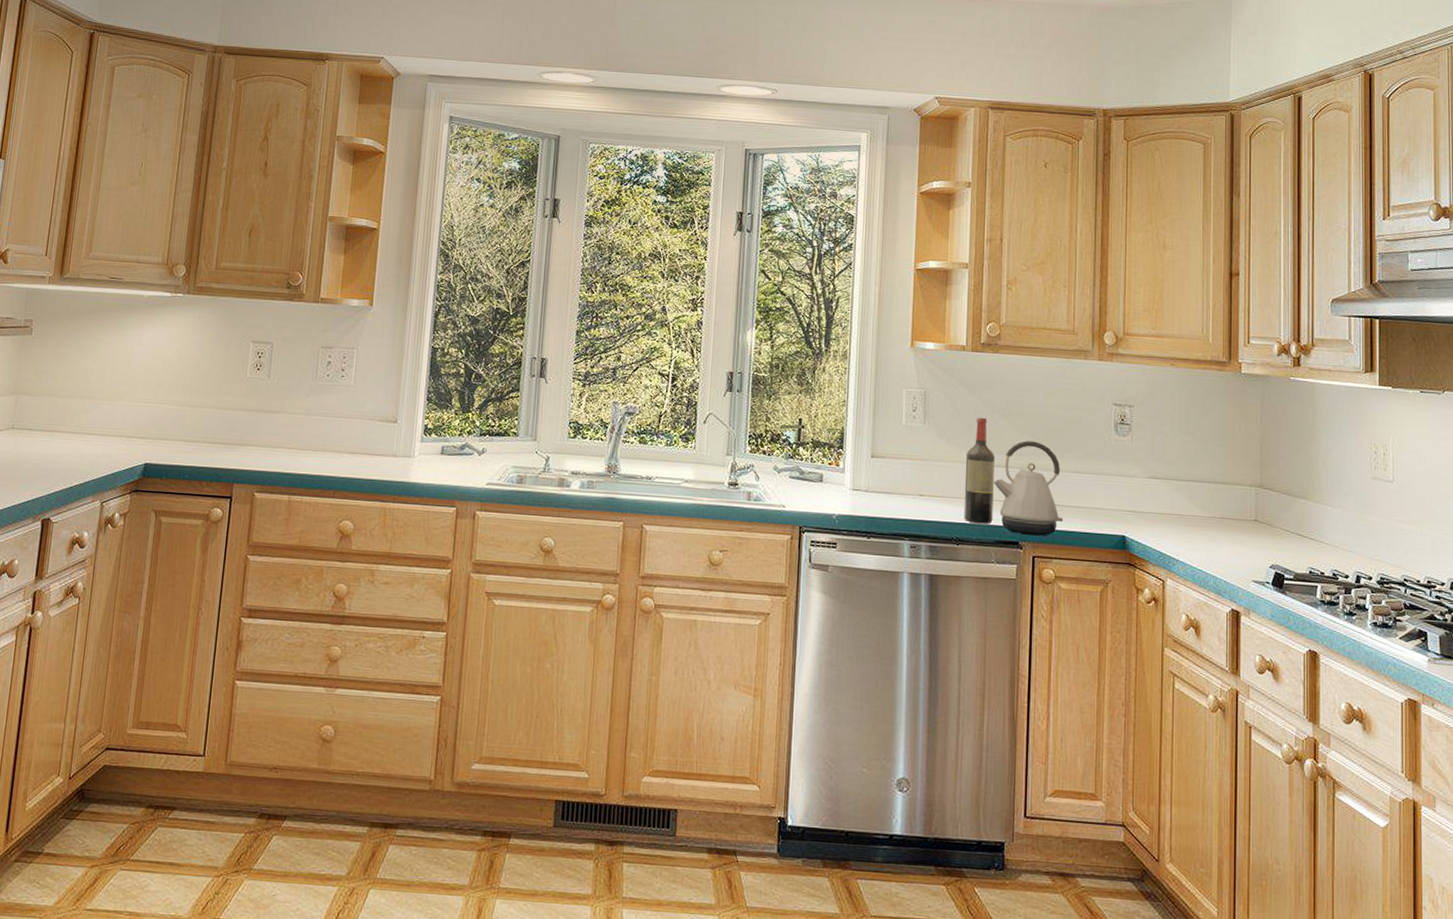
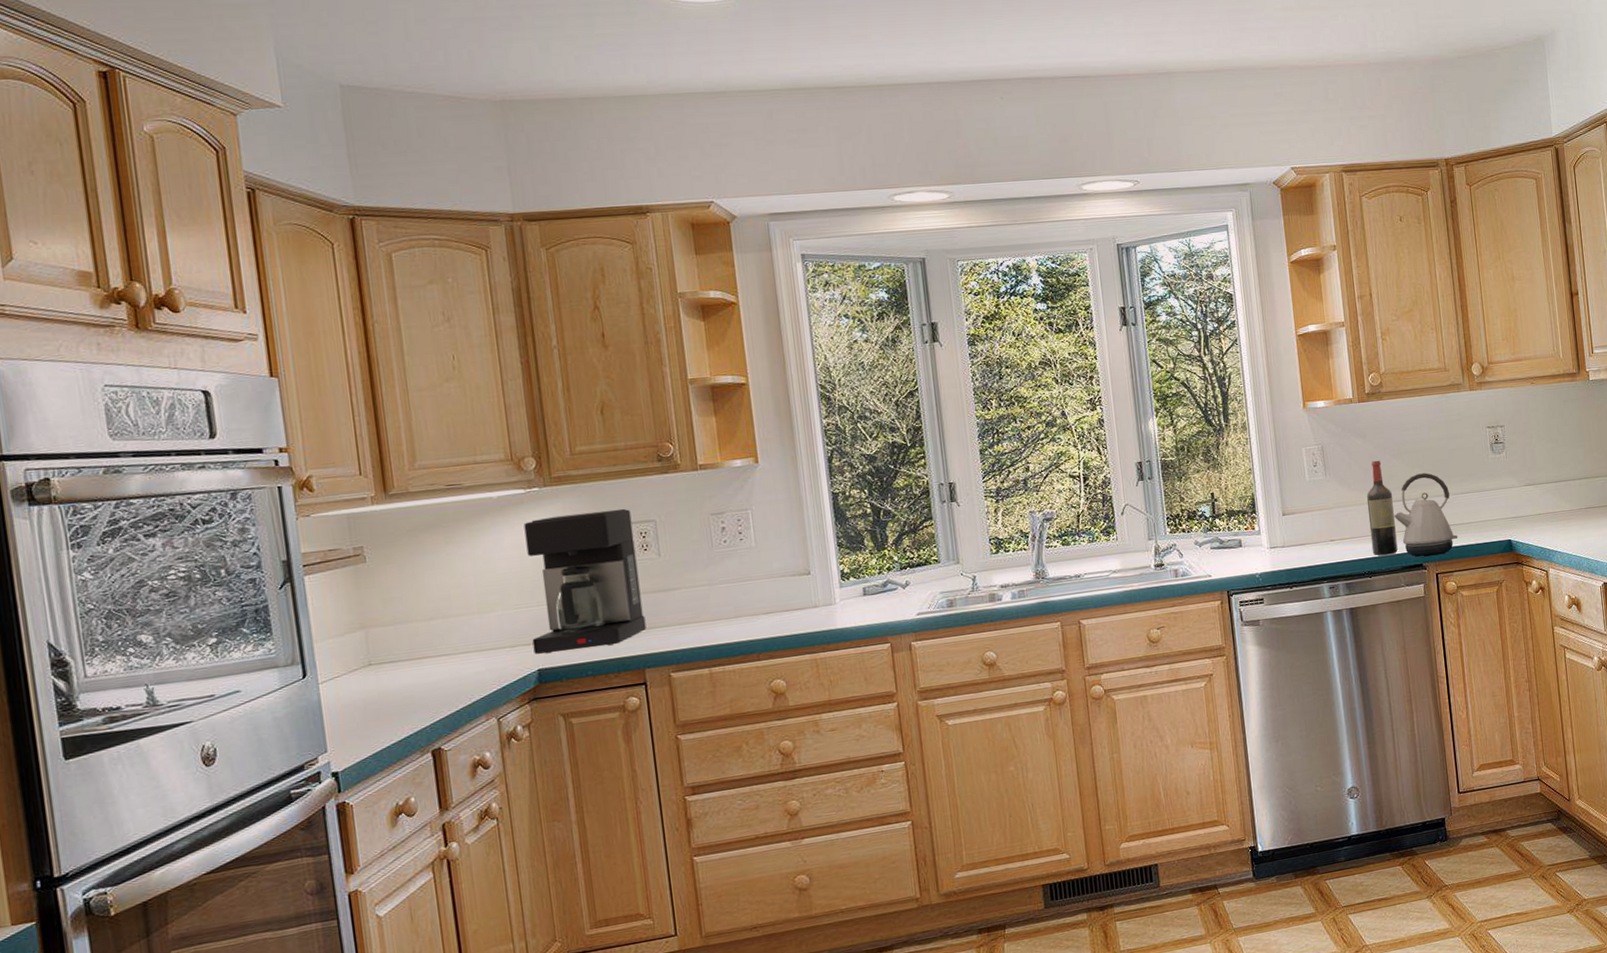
coffee maker: none [145,322,254,455] -> present [524,508,647,655]

